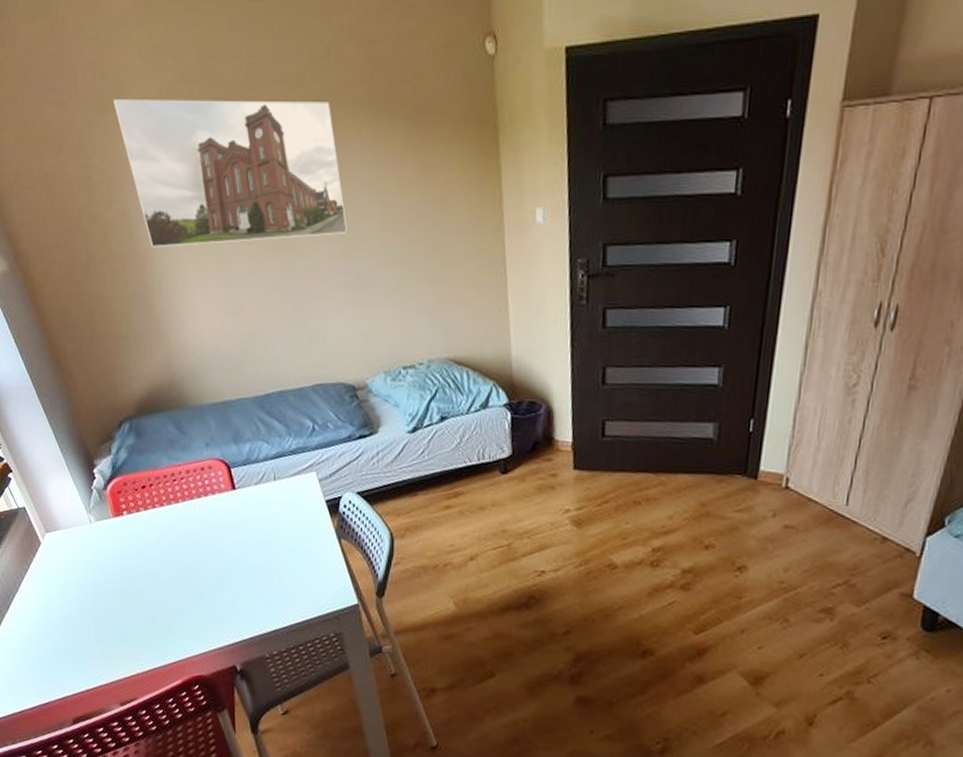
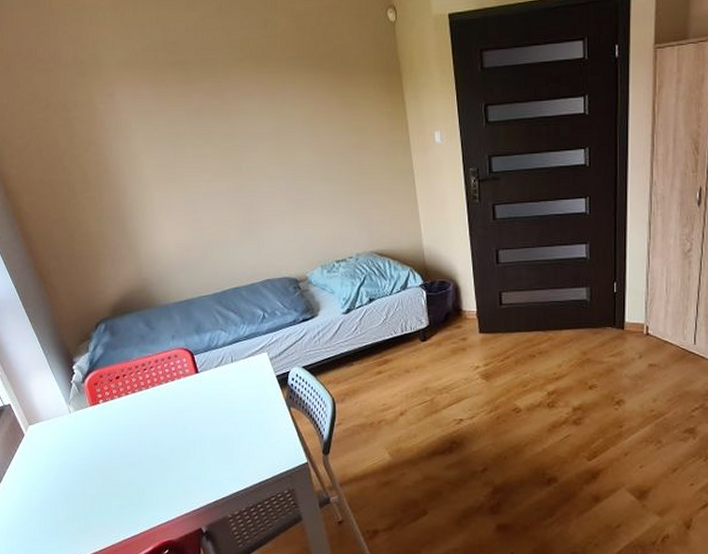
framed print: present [113,99,348,248] -> none [92,60,287,179]

